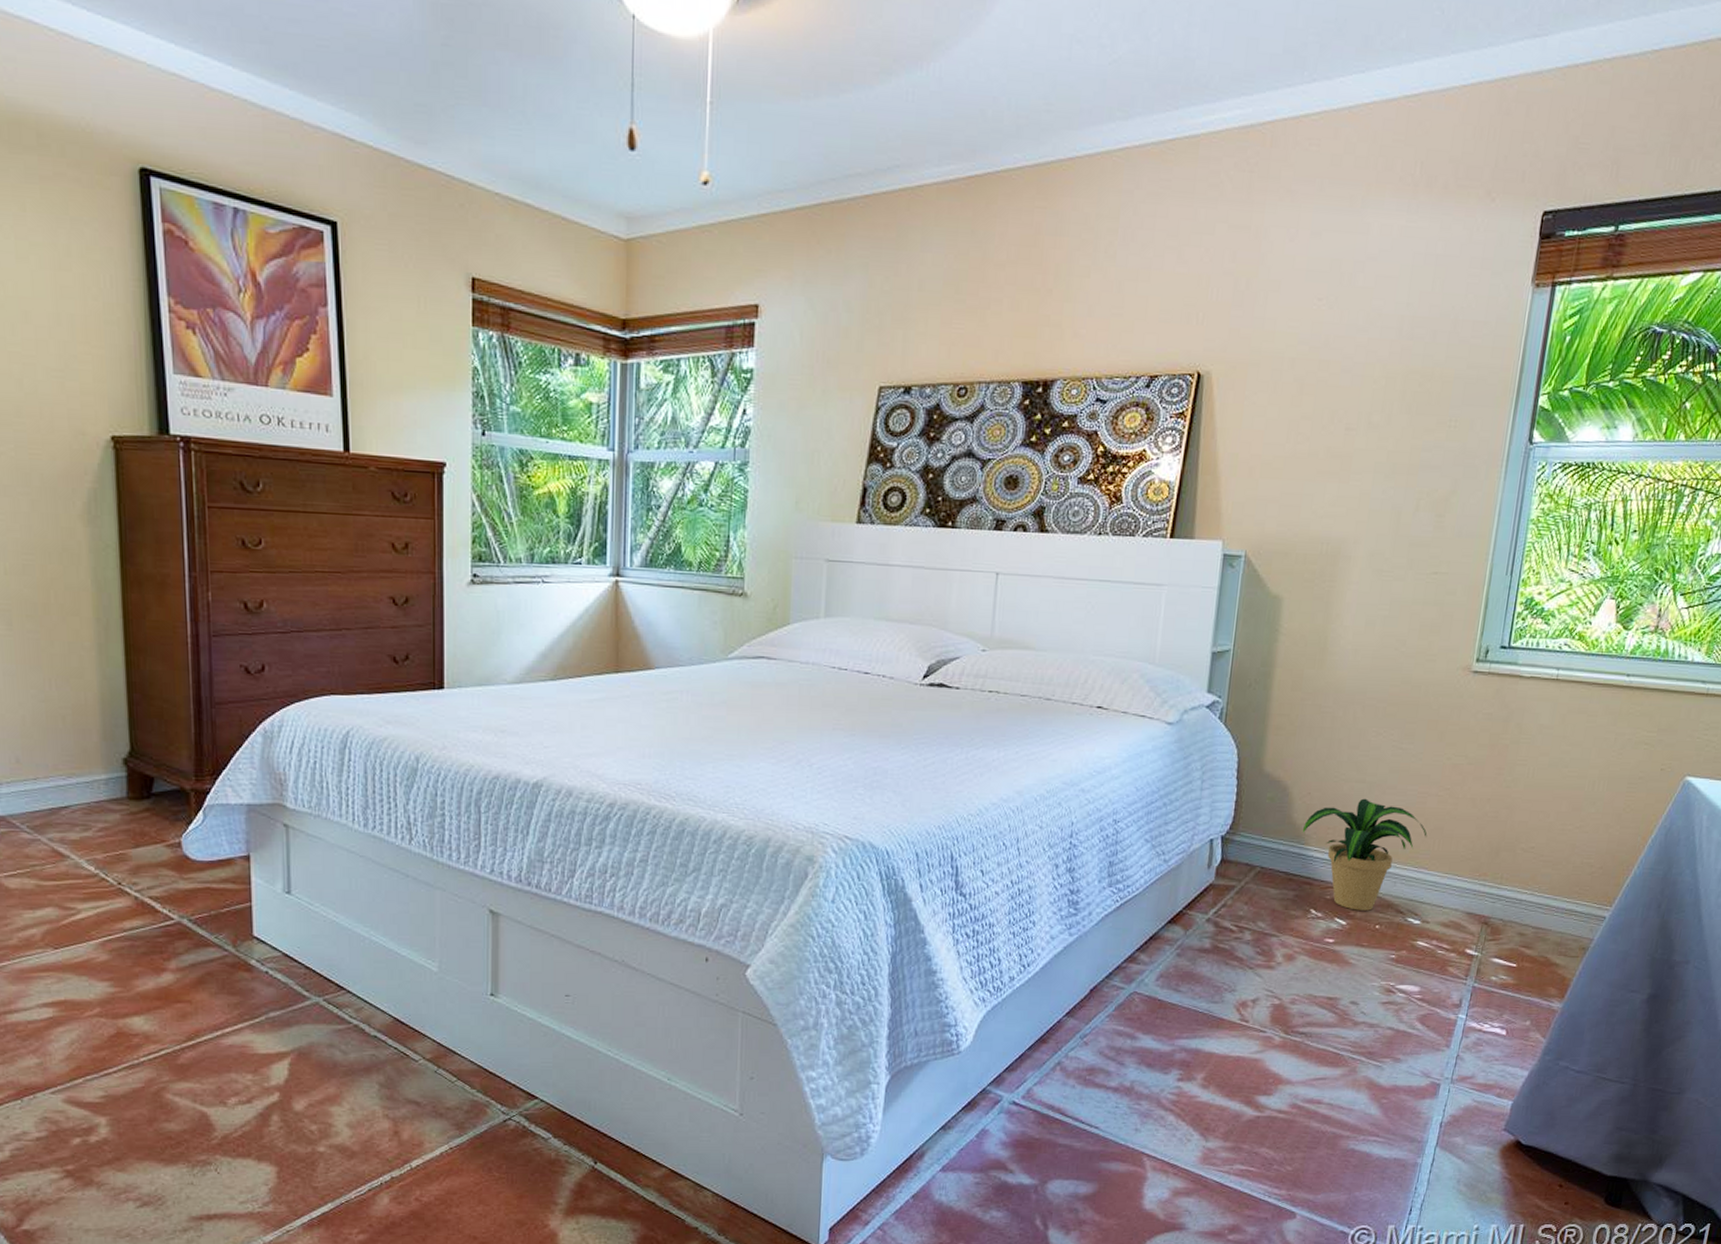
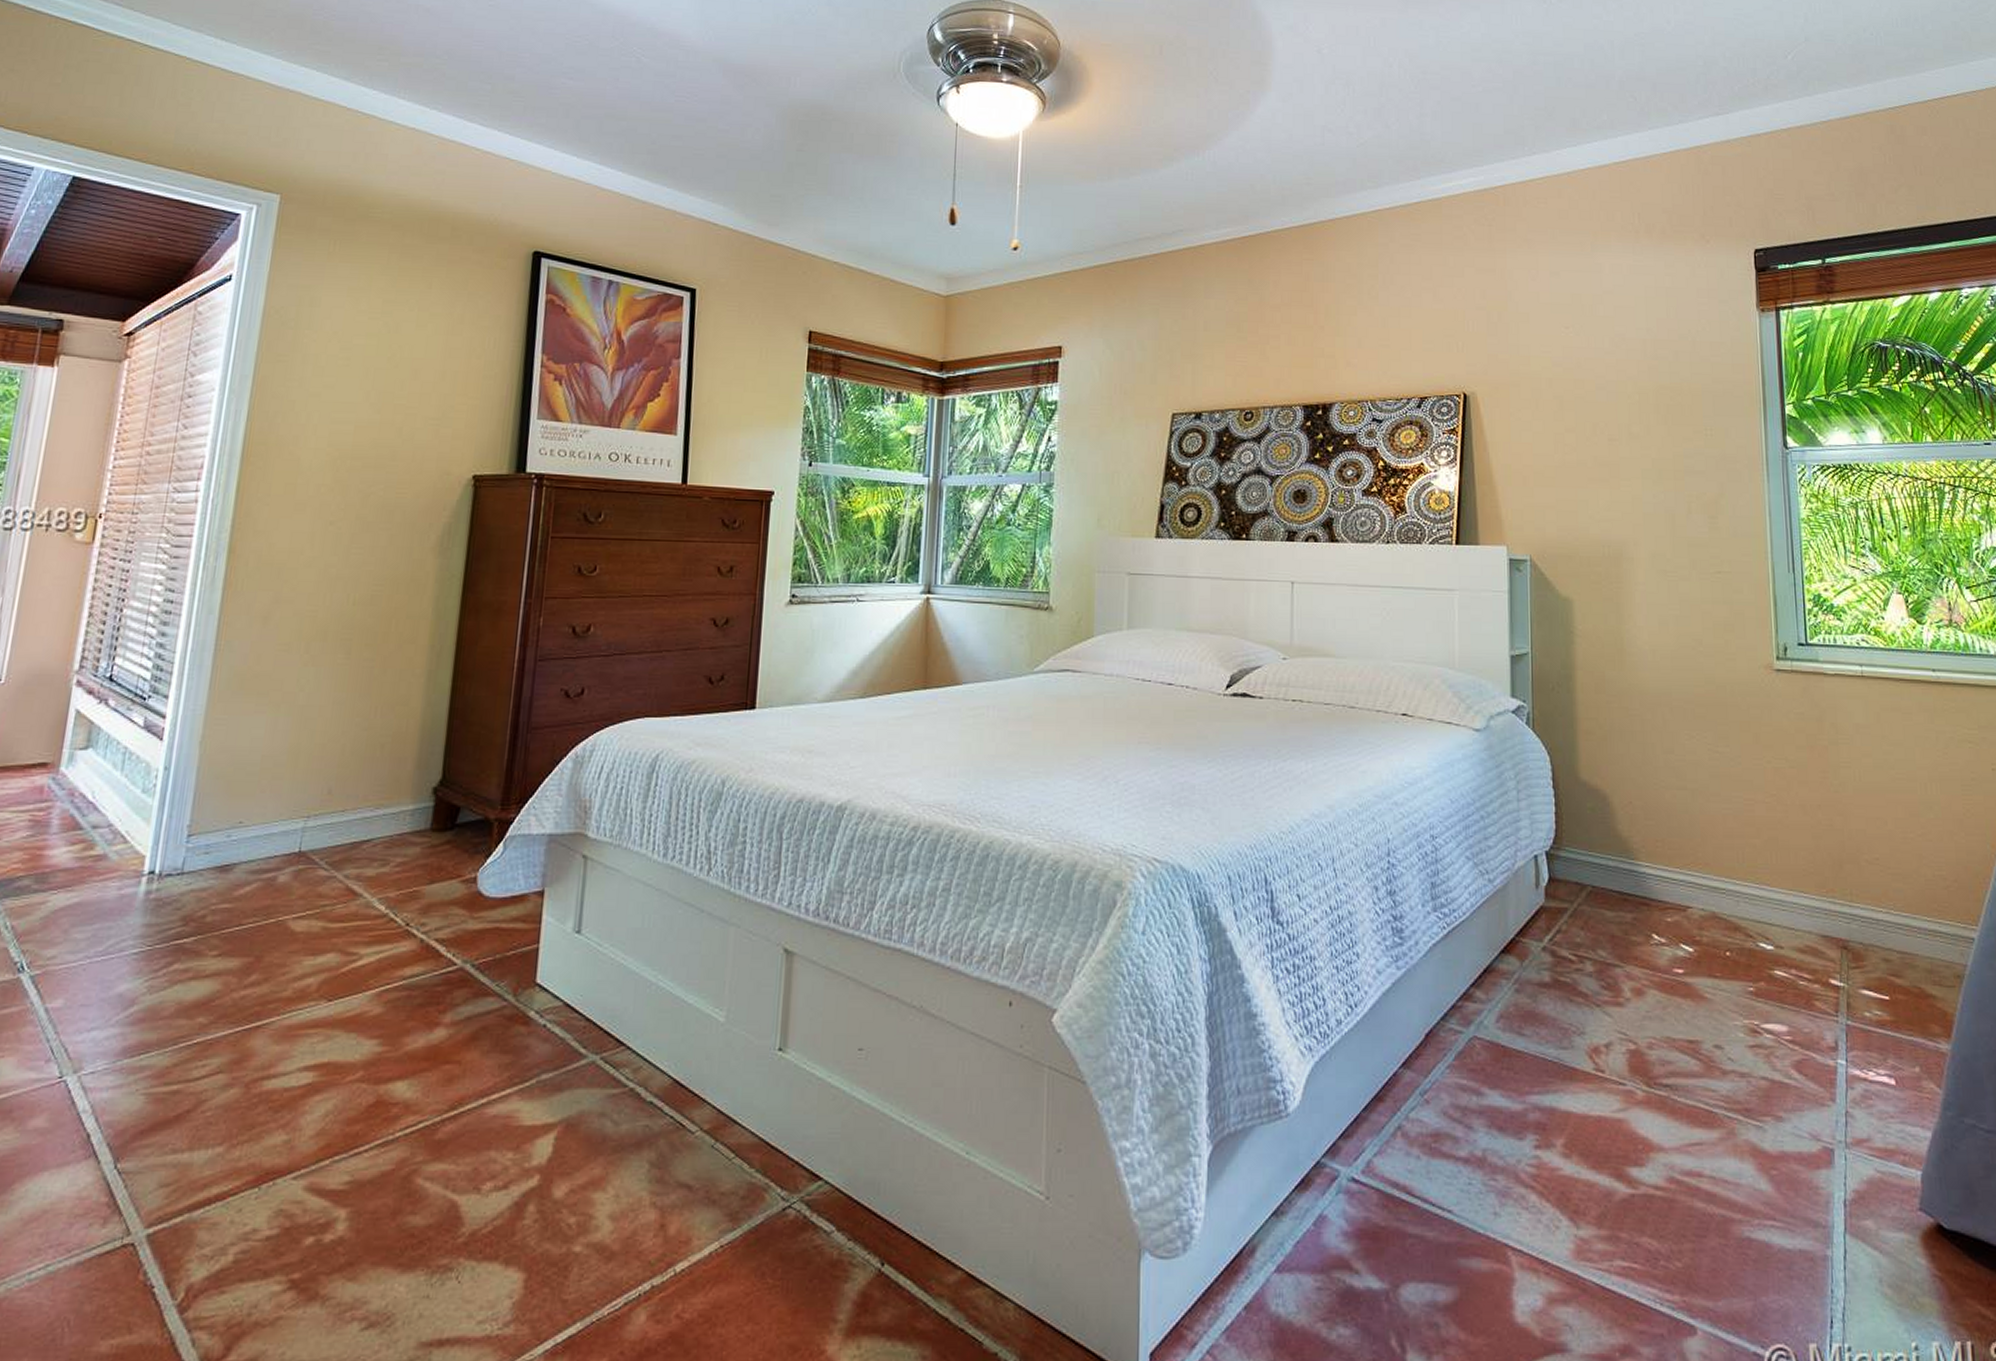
potted plant: present [1302,798,1427,911] -> none [1629,807,1762,935]

